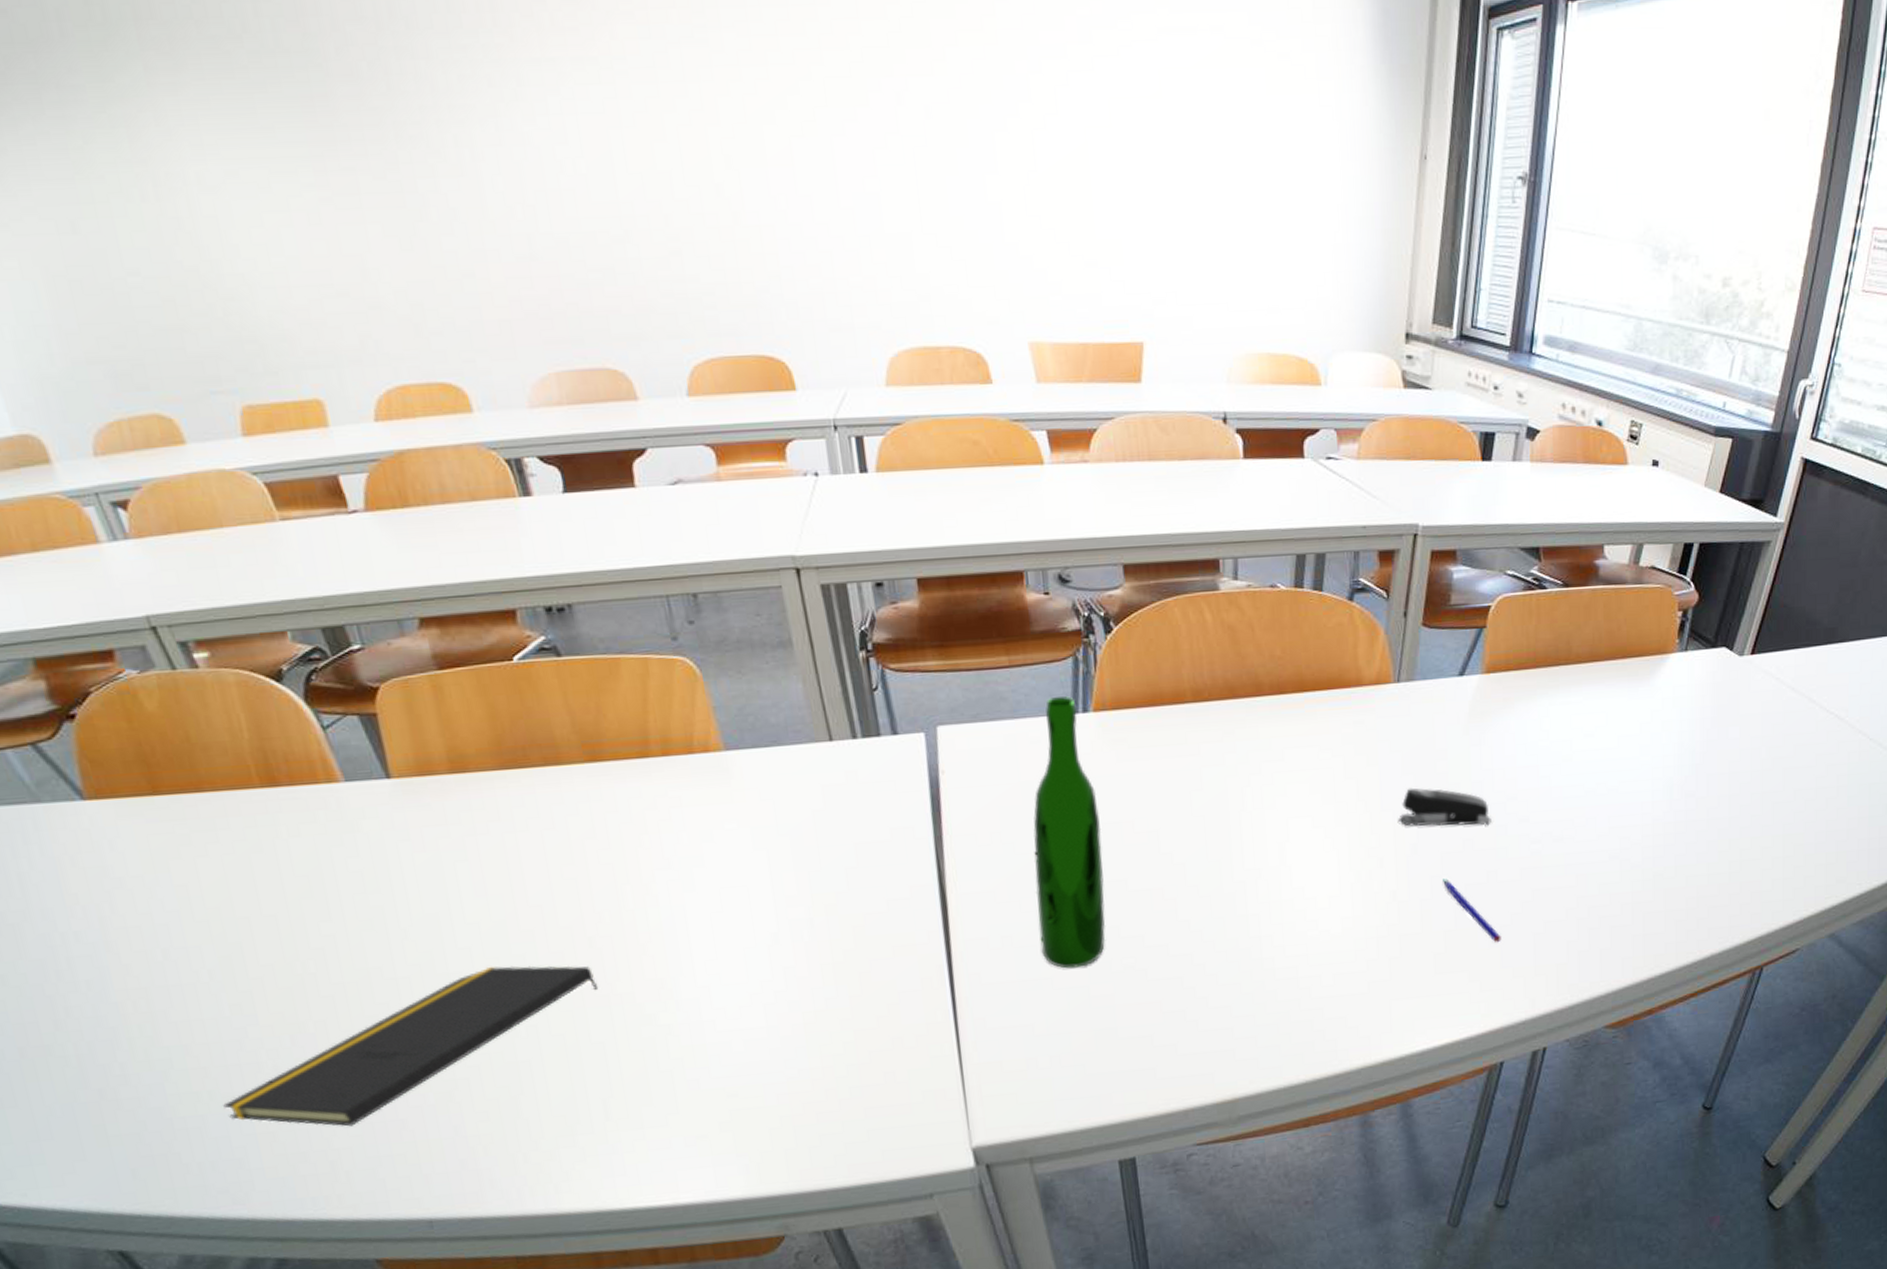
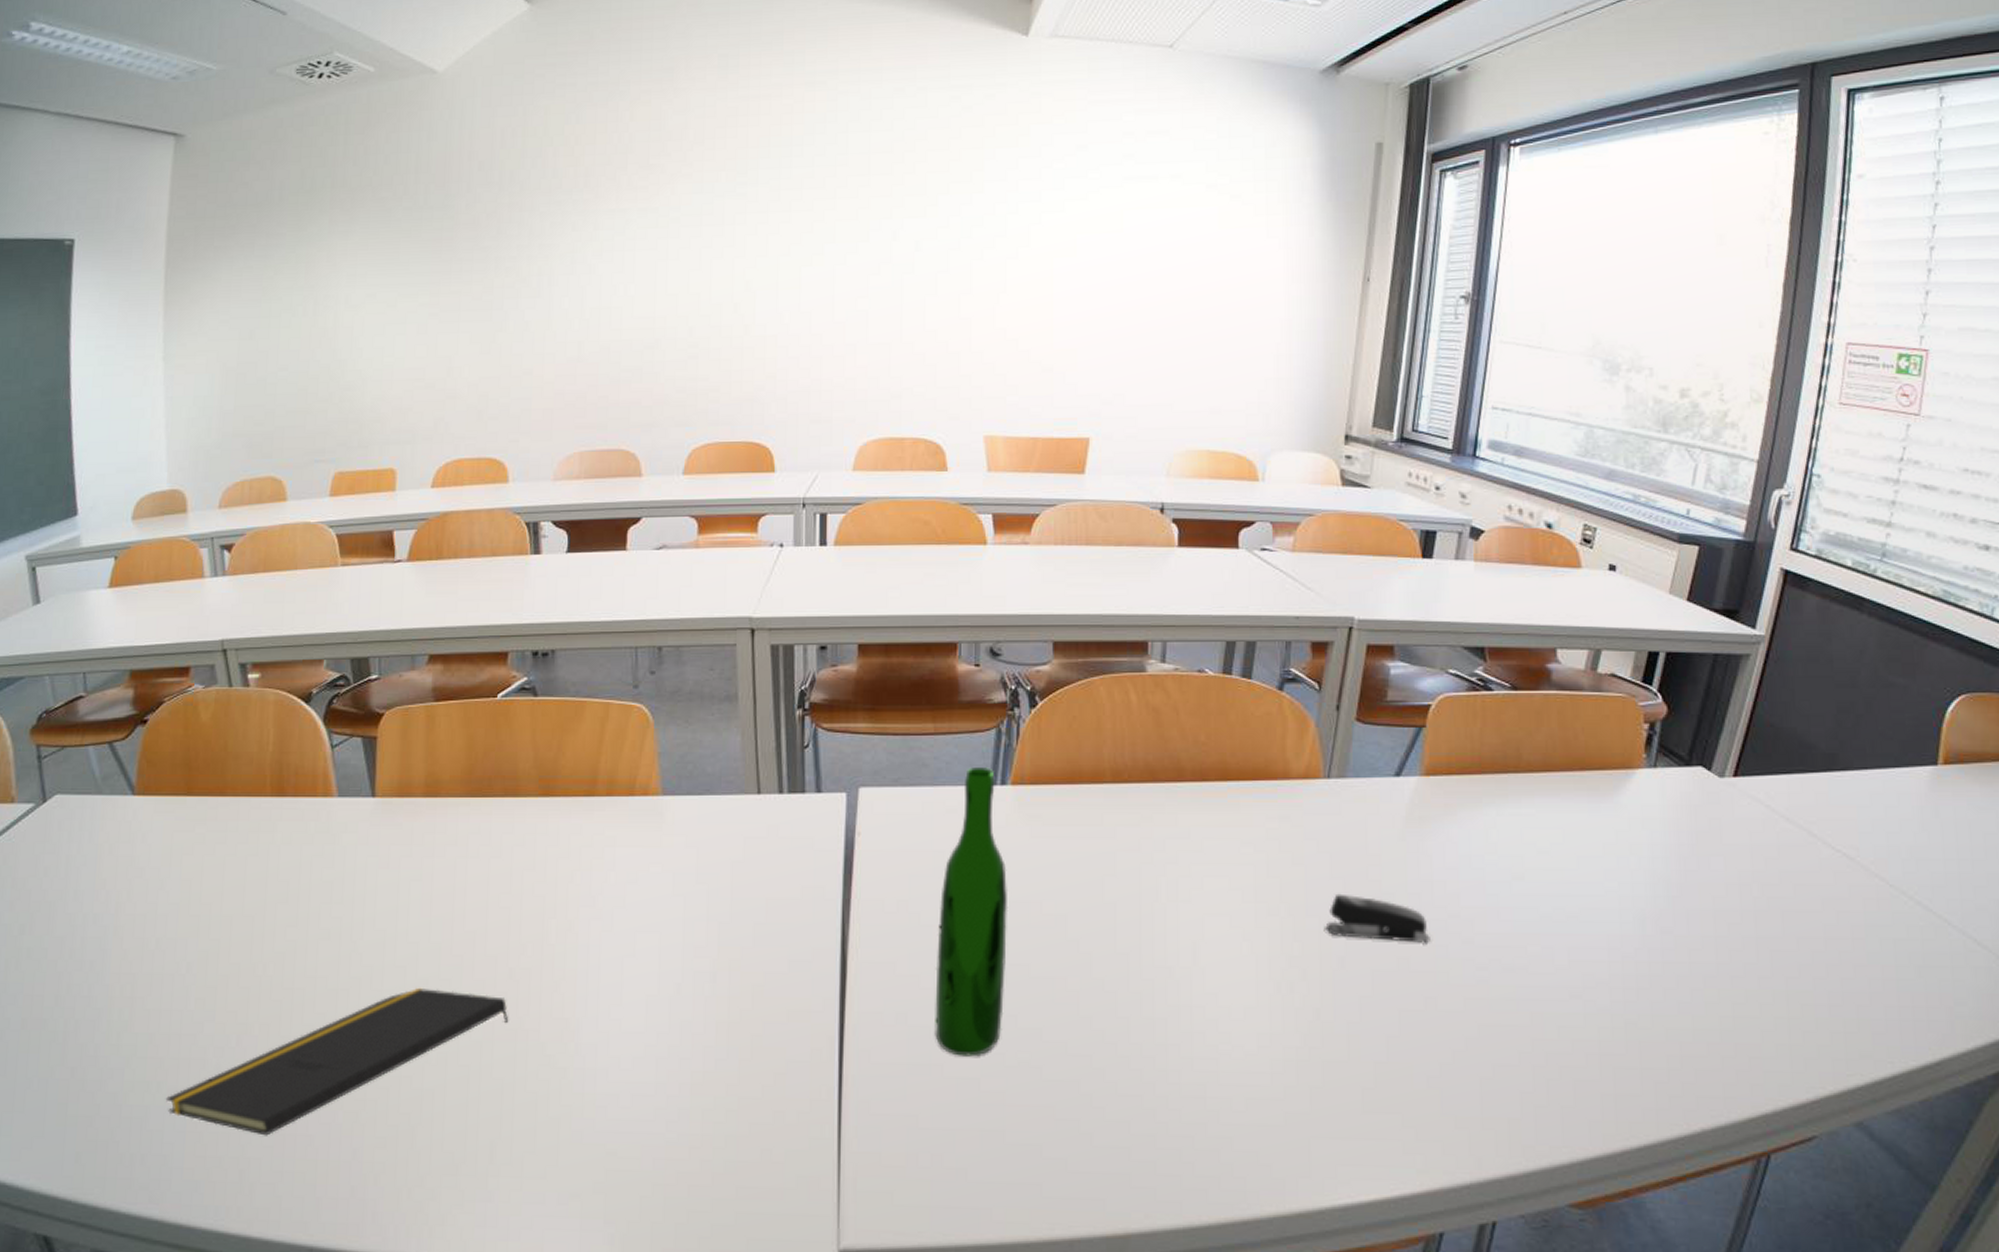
pen: present [1443,878,1501,943] -> none [1374,1000,1441,1084]

